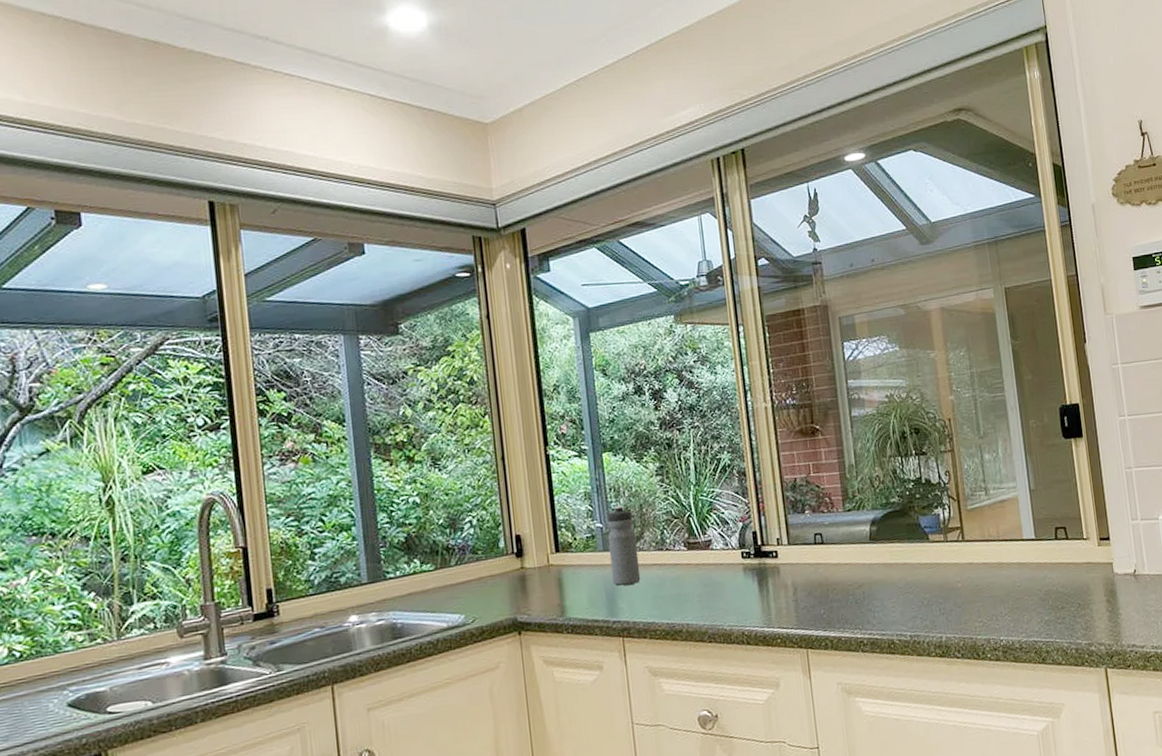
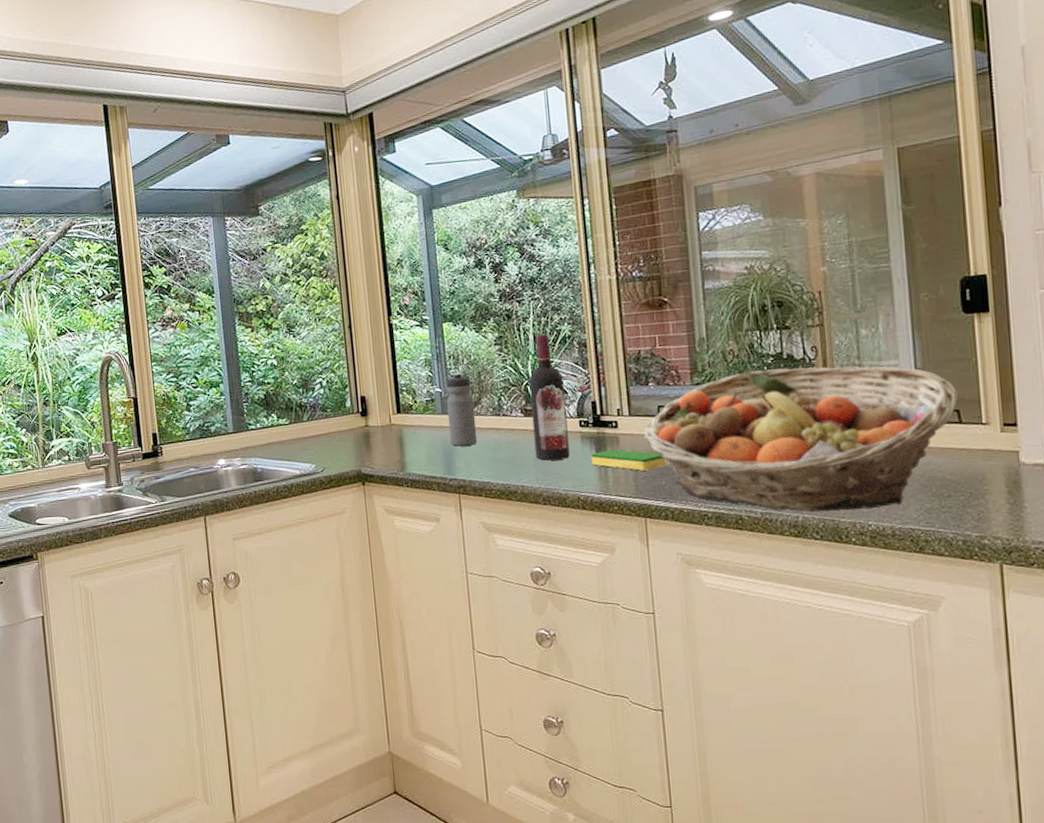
wine bottle: none [691,463,733,596] -> present [529,334,570,461]
dish sponge: none [753,580,825,601] -> present [590,449,667,471]
fruit basket: none [802,488,1064,632] -> present [643,366,959,512]

